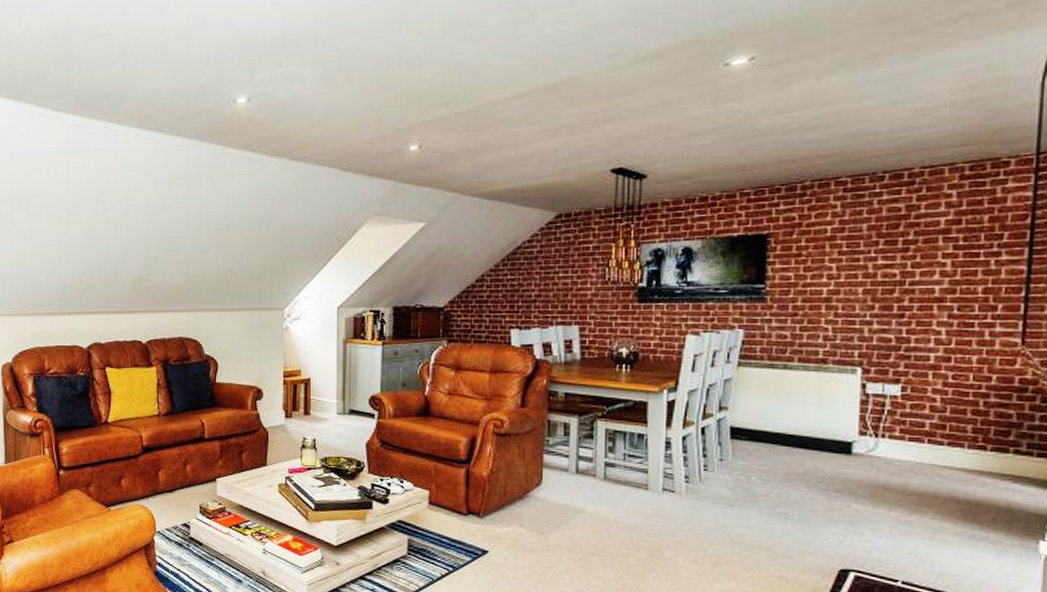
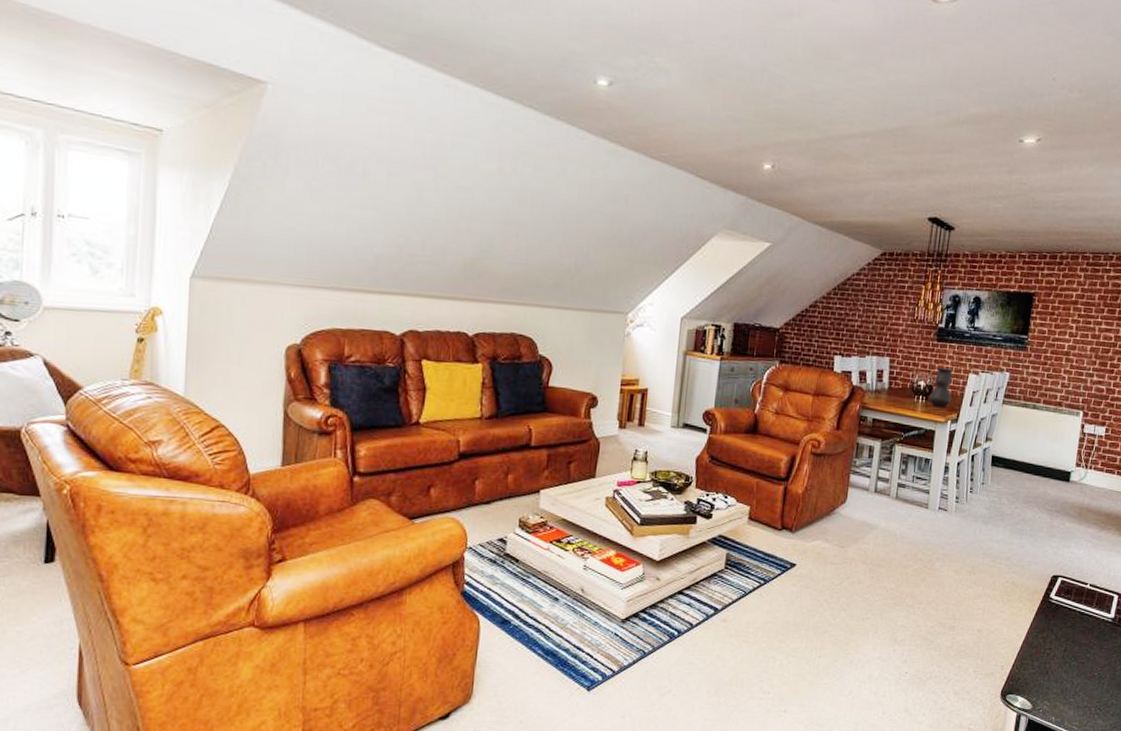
vase: none [635,331,666,376] -> present [929,367,954,408]

